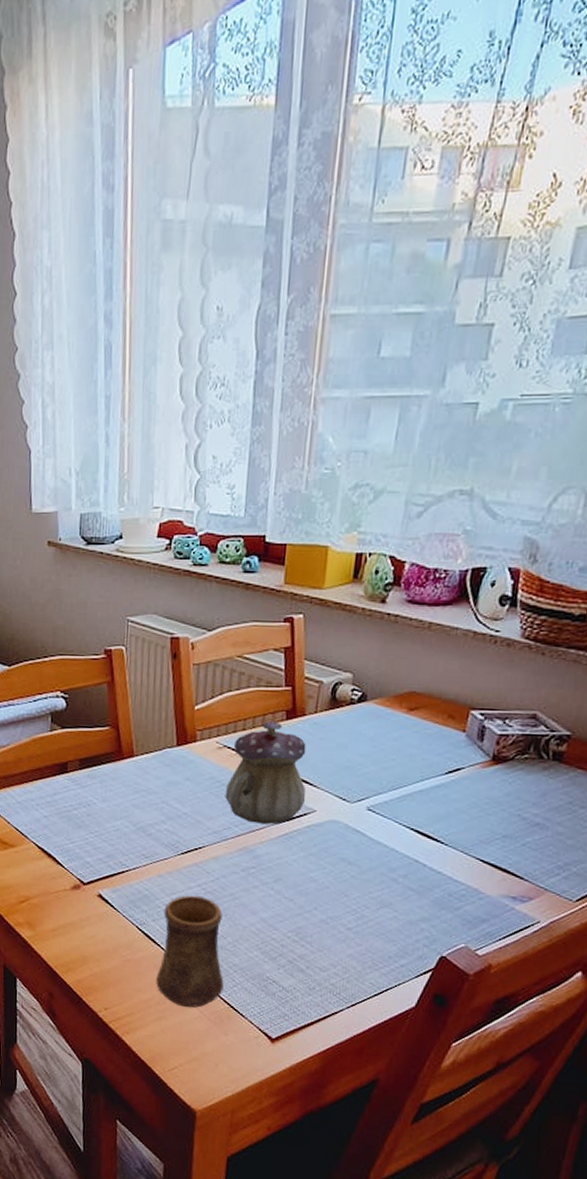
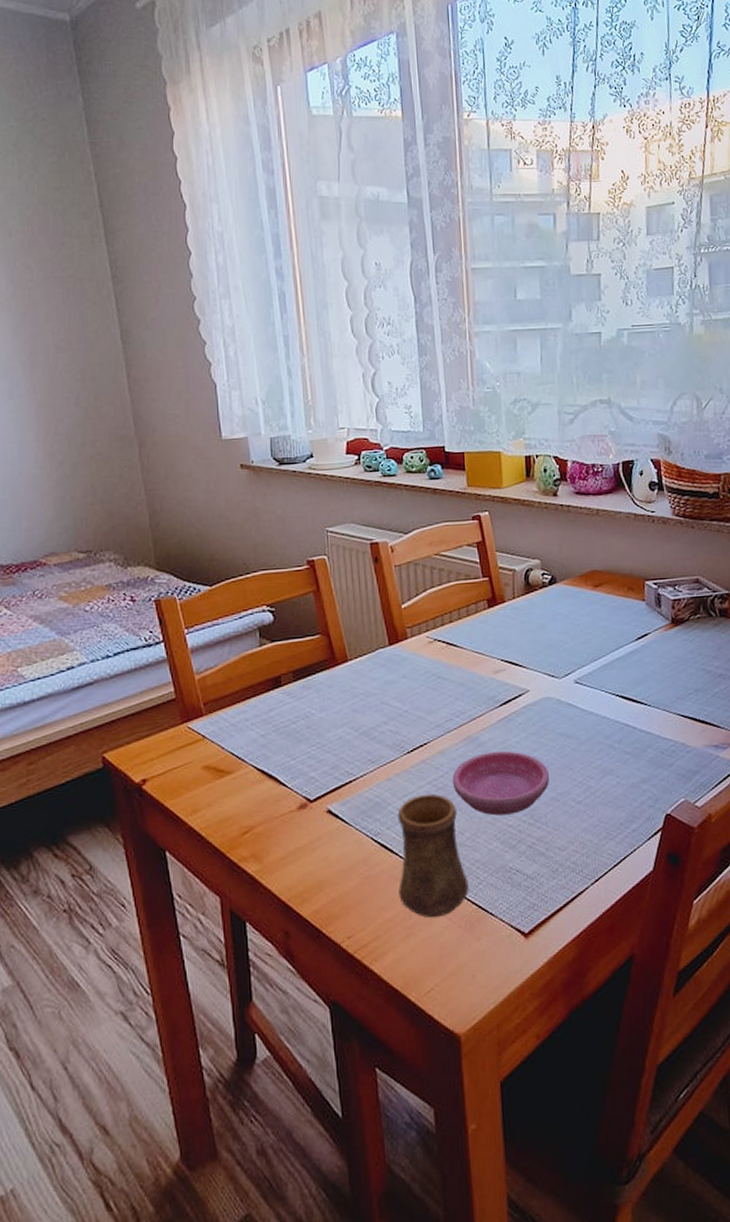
saucer: none [221,866,322,929] -> present [452,751,549,816]
teapot: present [225,720,307,825] -> none [441,610,518,711]

